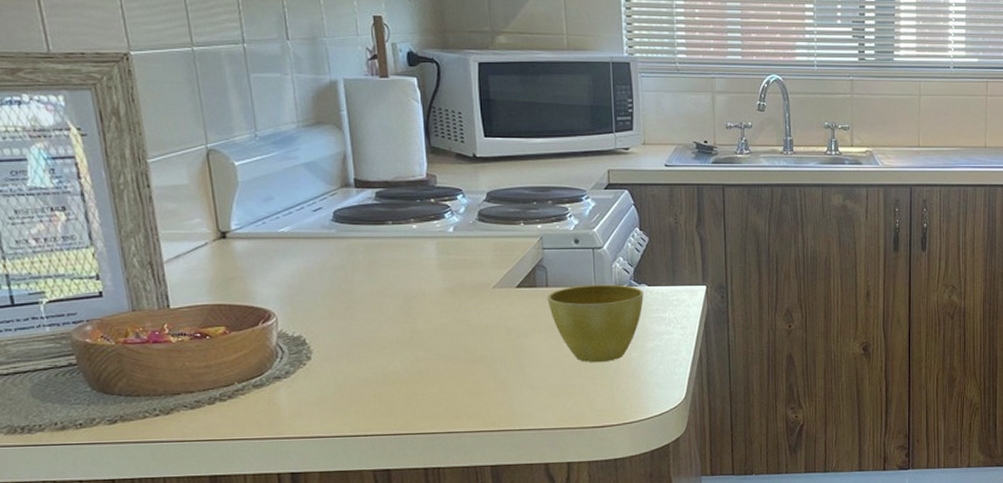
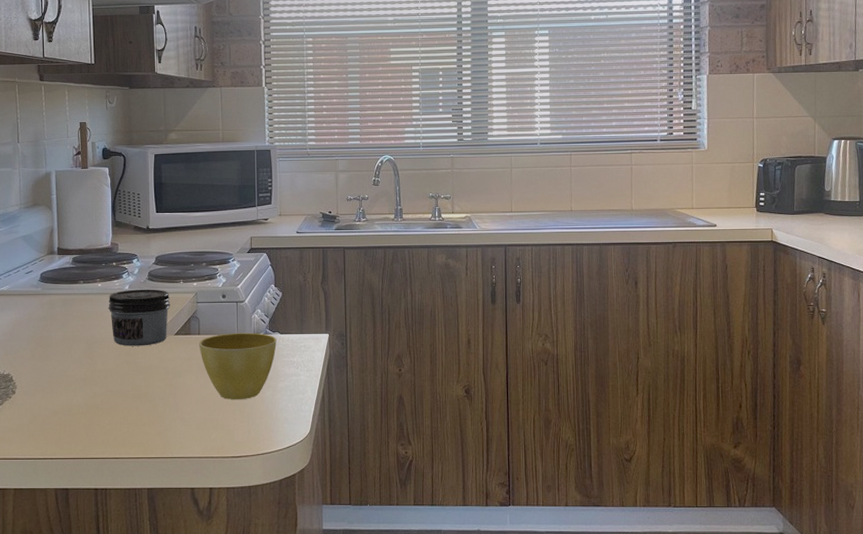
jar: none [427,232,509,301] -> present [108,289,171,346]

